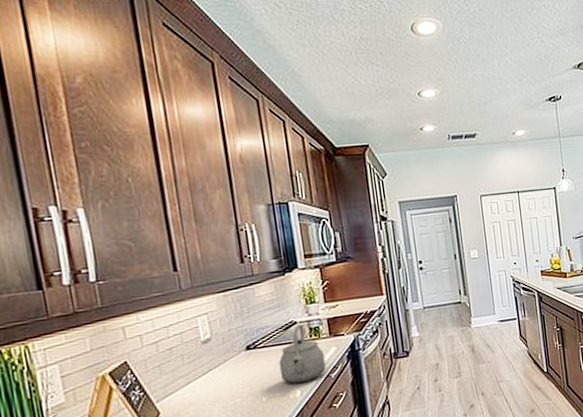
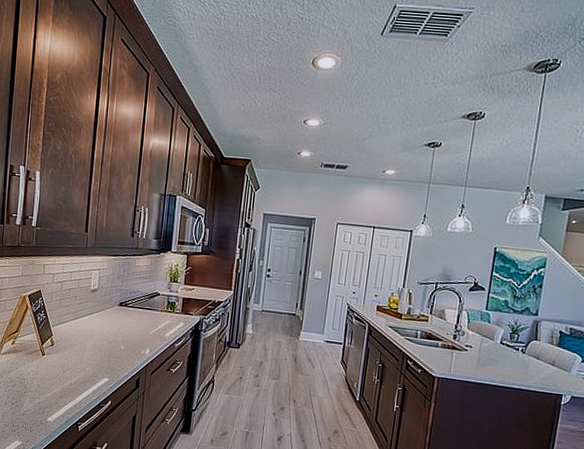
tea kettle: present [278,324,327,384] -> none [138,297,174,344]

